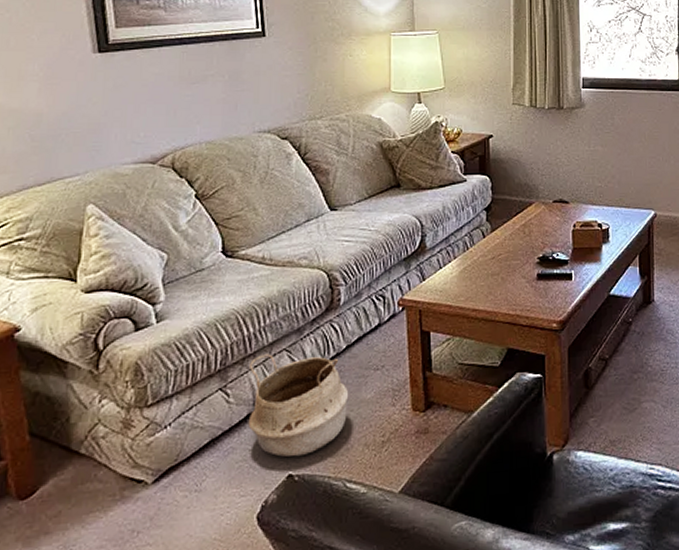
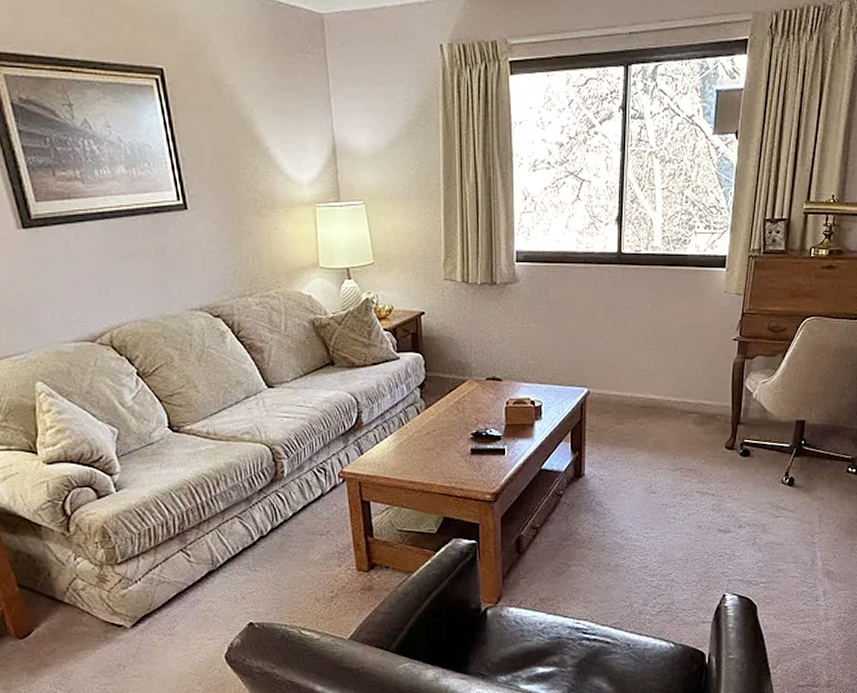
woven basket: present [248,354,349,457] -> none [205,520,298,608]

